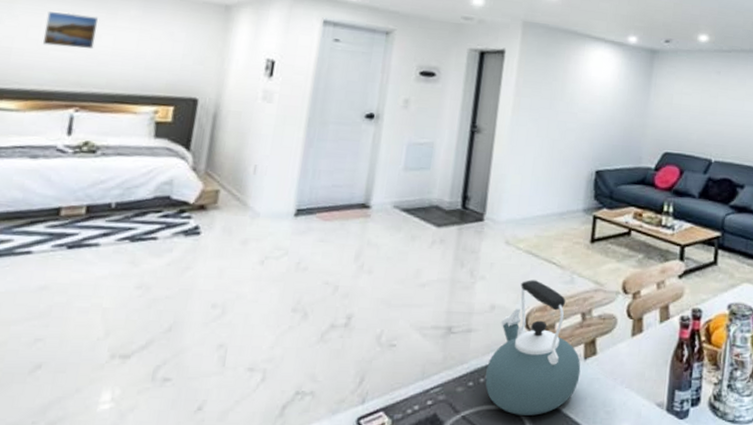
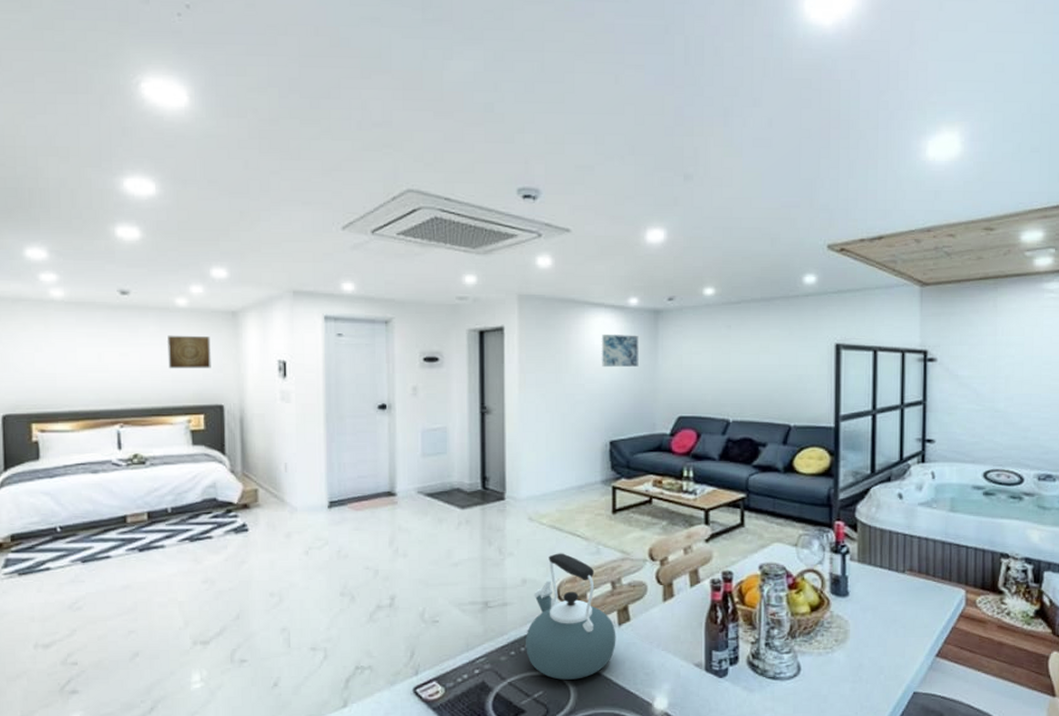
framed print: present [42,12,99,50] -> none [79,335,124,368]
wall art: none [144,21,197,60] -> present [168,335,211,368]
wall art: none [596,67,634,101] -> present [602,335,639,368]

